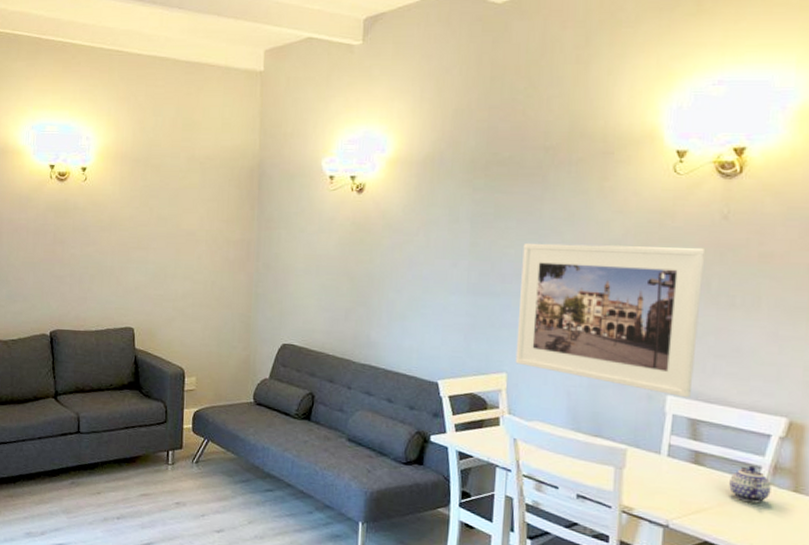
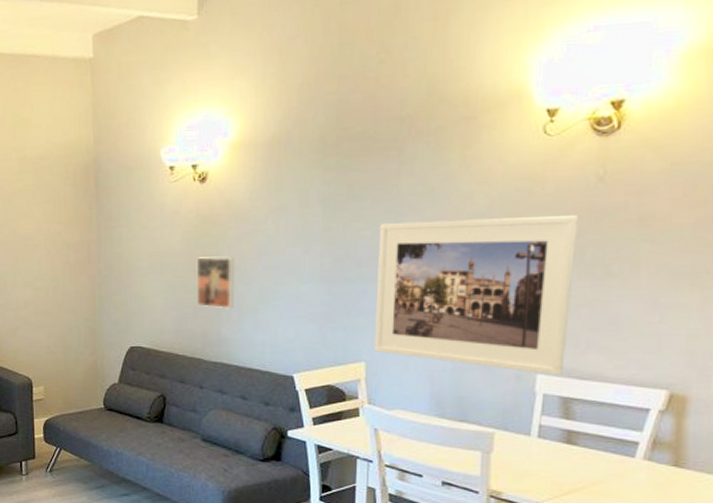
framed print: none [349,262,387,314] -> present [196,256,236,309]
teapot: present [729,465,771,504] -> none [604,441,650,480]

